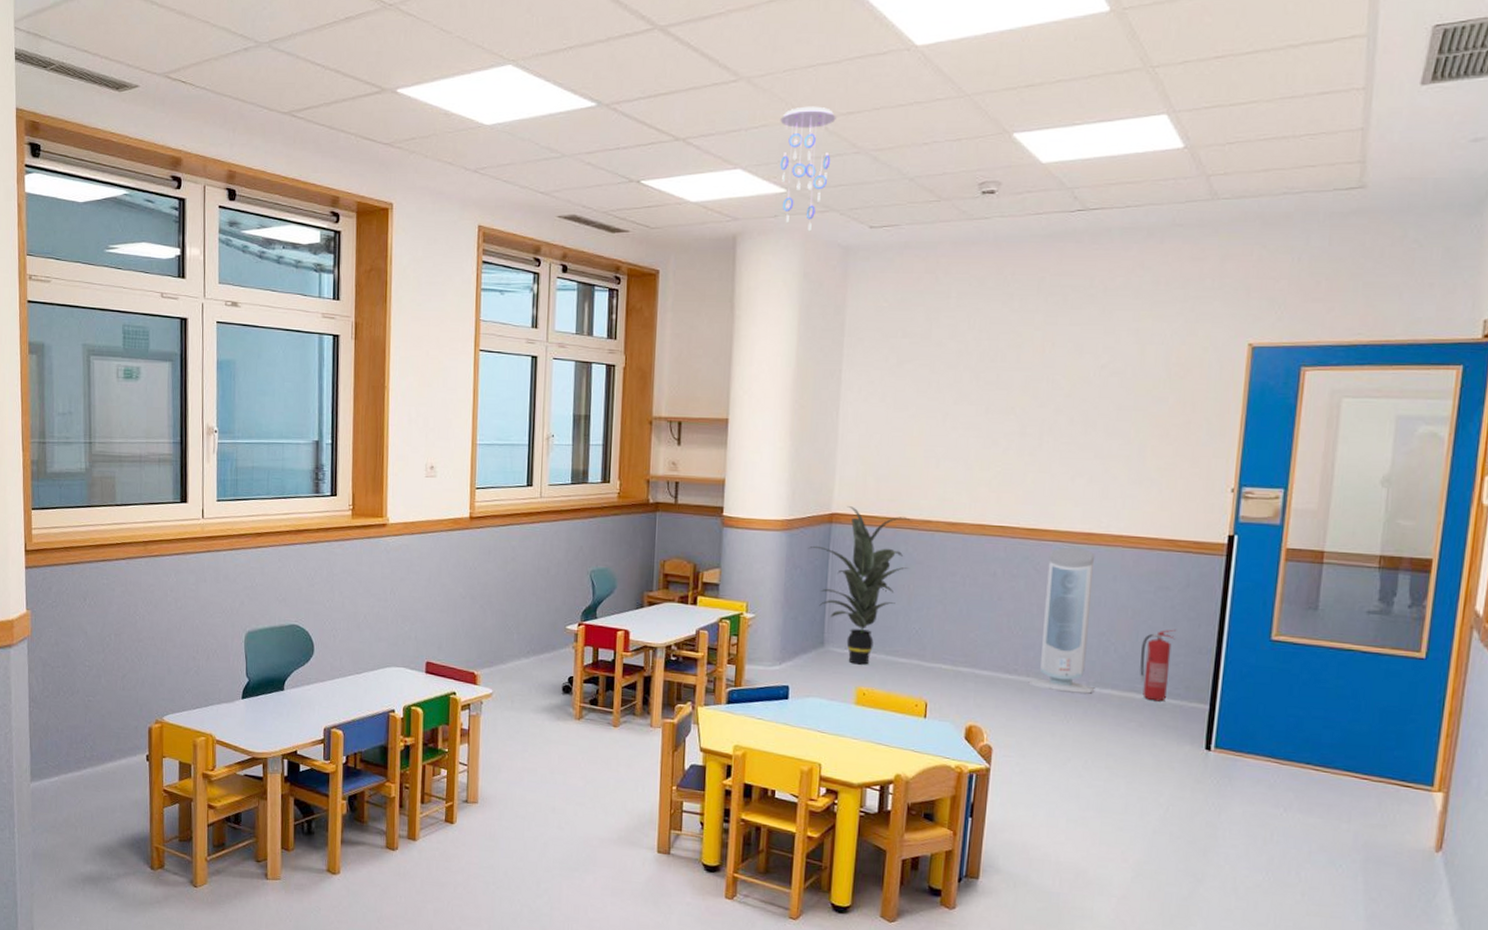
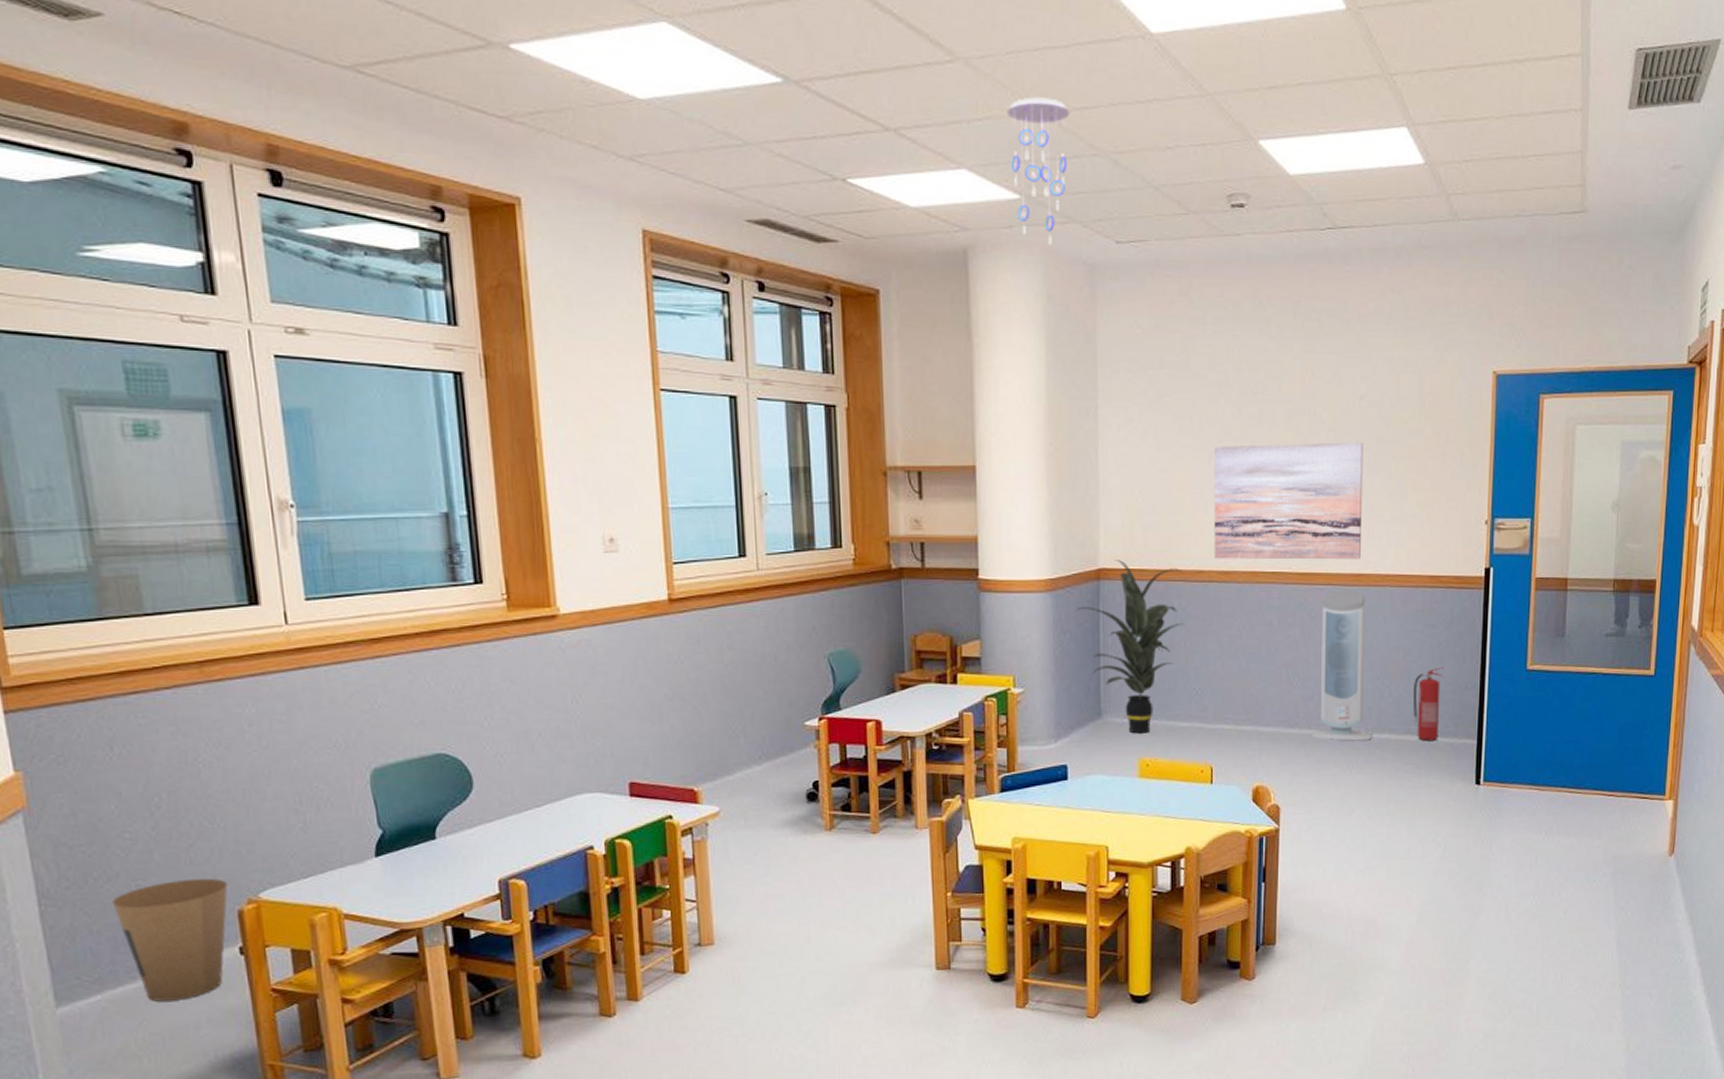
trash can: none [72,700,145,789] -> present [112,878,228,1002]
wall art: none [942,408,1102,519] -> present [1213,442,1363,560]

